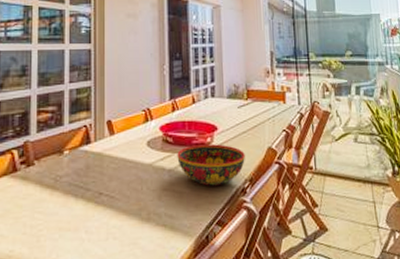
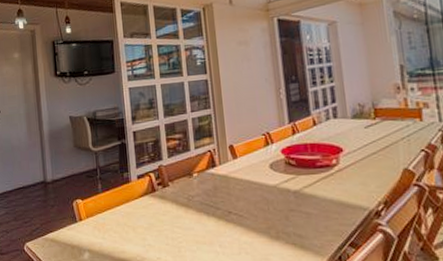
bowl: present [177,144,245,186] -> none [301,166,377,208]

